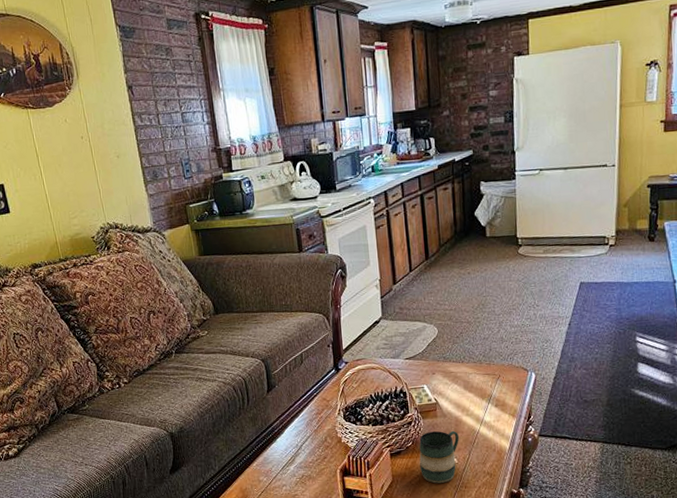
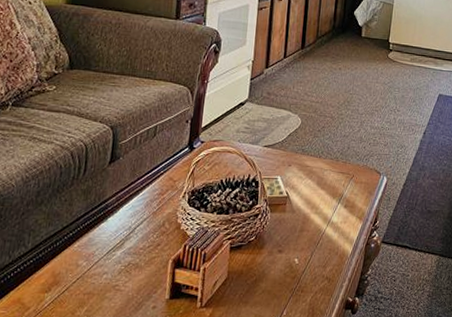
mug: present [419,430,459,484] -> none [259,226,304,285]

